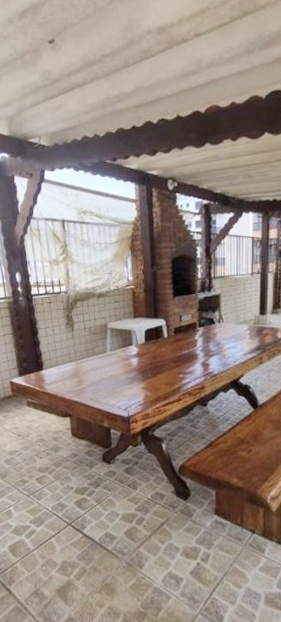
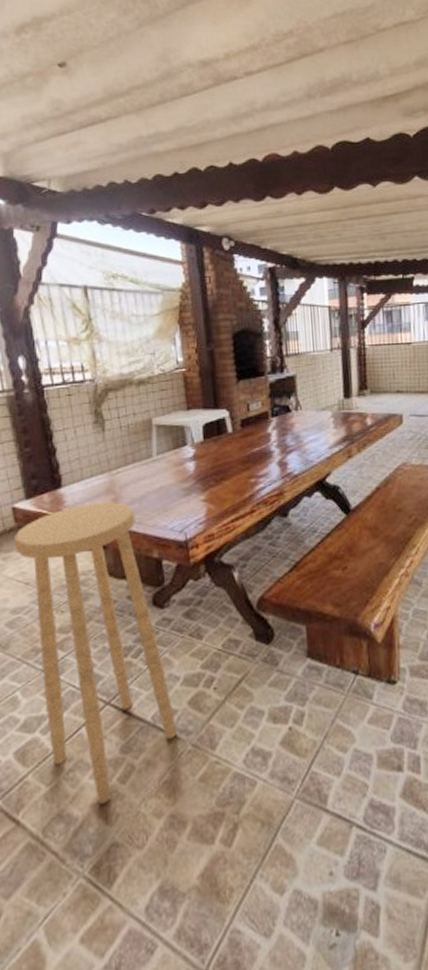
stool: none [11,383,116,591] -> present [15,502,177,804]

